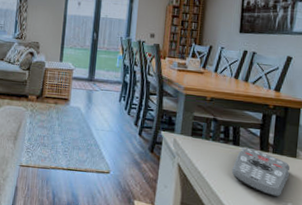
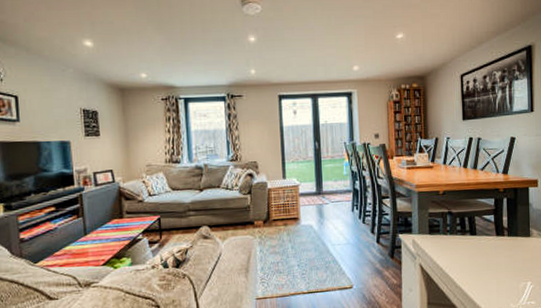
remote control: present [231,147,291,197] -> none [472,234,526,279]

